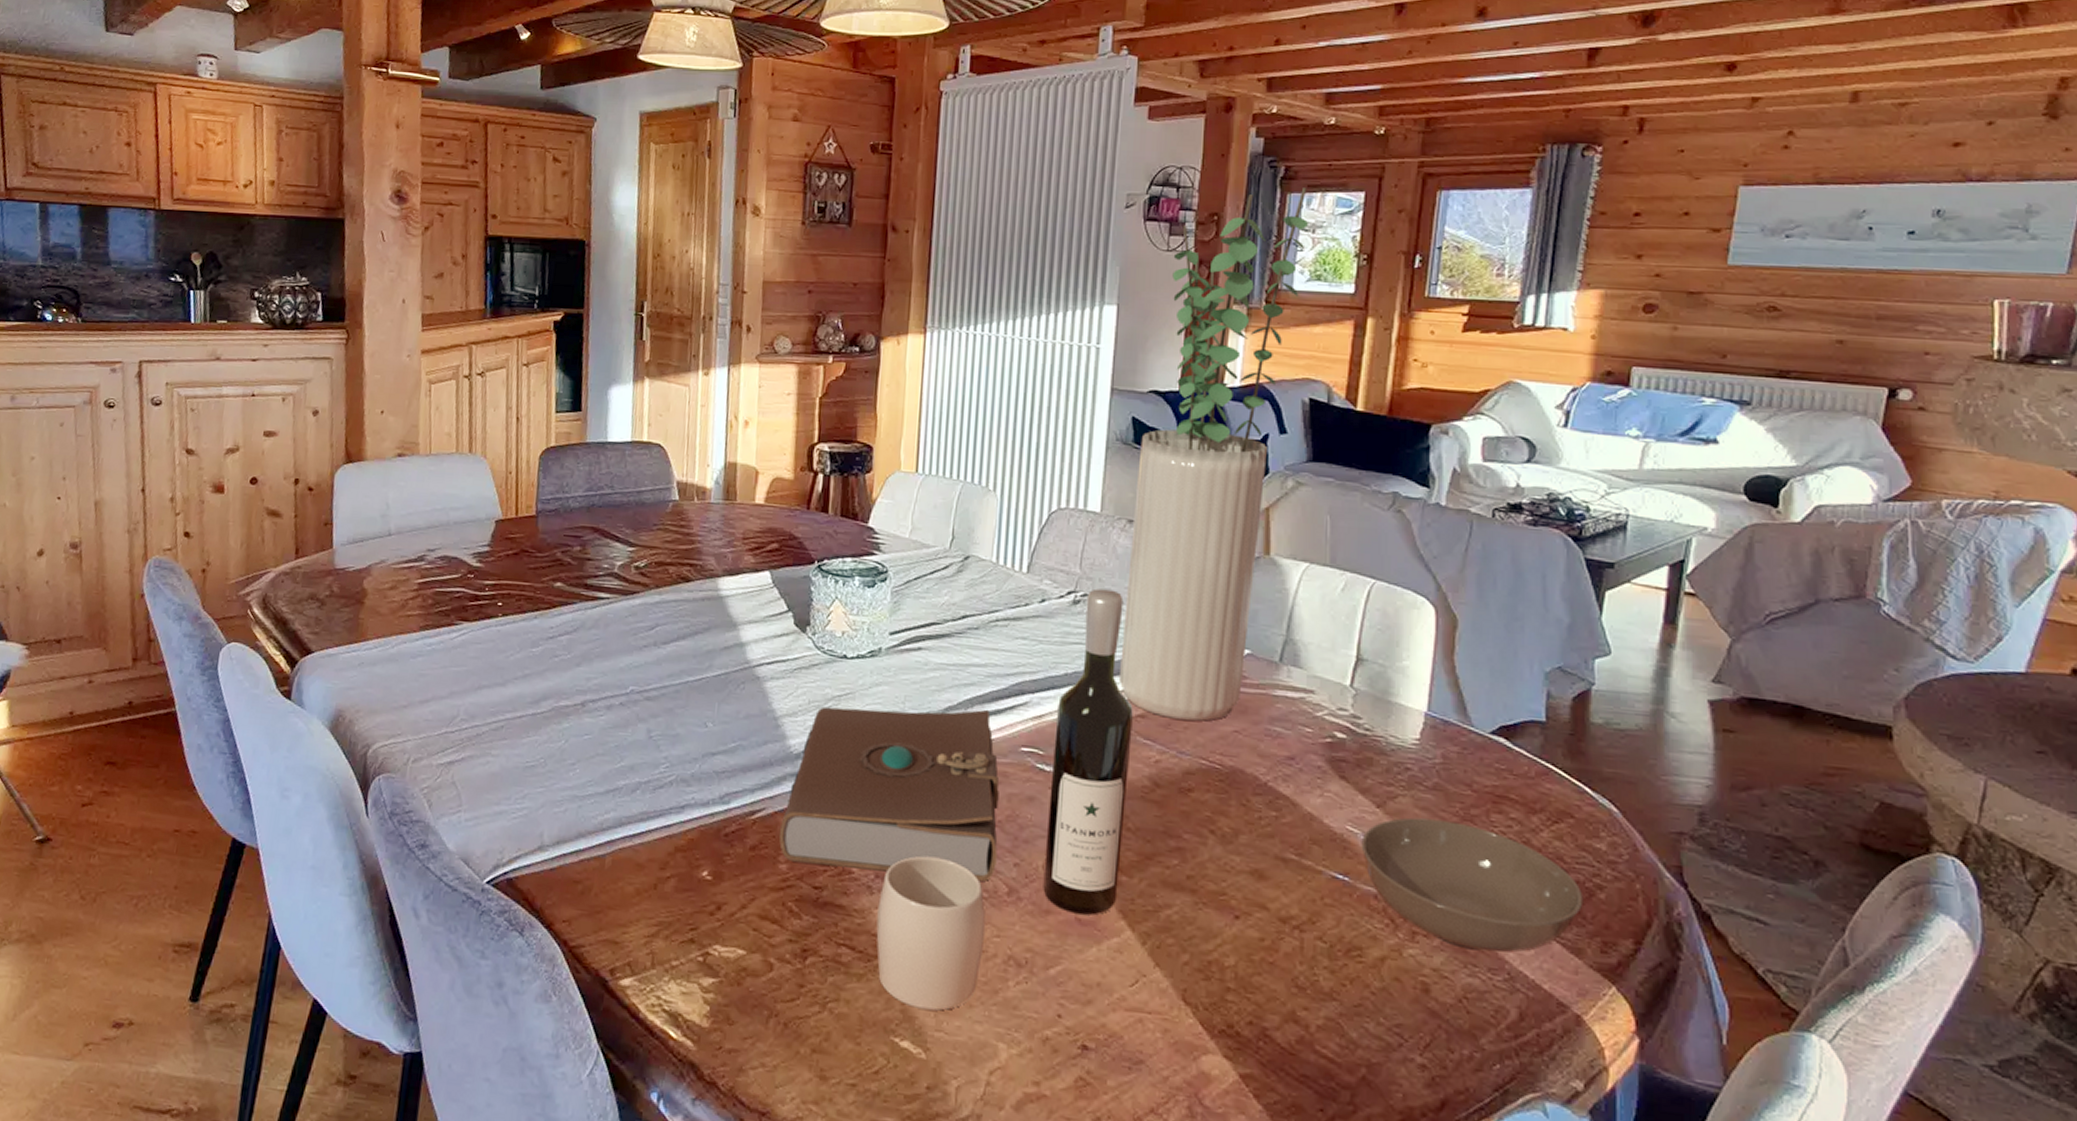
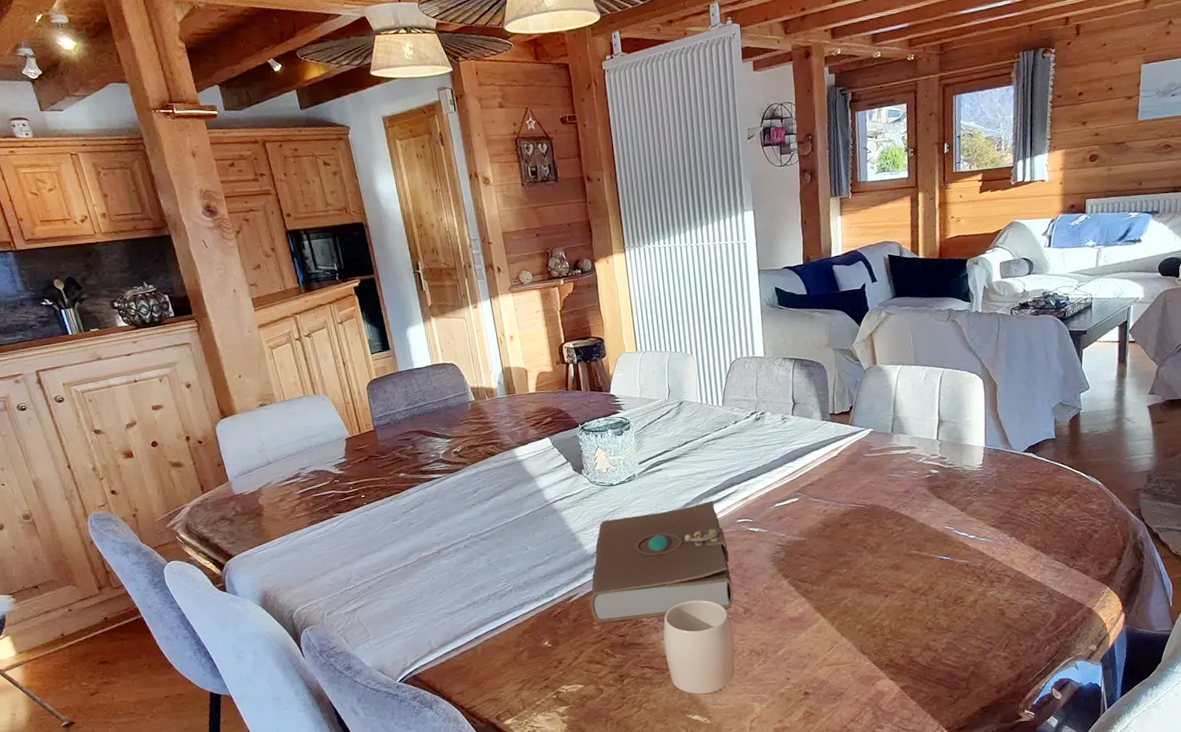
bottle: present [1043,588,1134,916] -> none [756,406,812,616]
vase: present [1120,188,1308,722] -> none [783,106,873,483]
bowl: present [1361,817,1584,954] -> none [955,510,1087,585]

